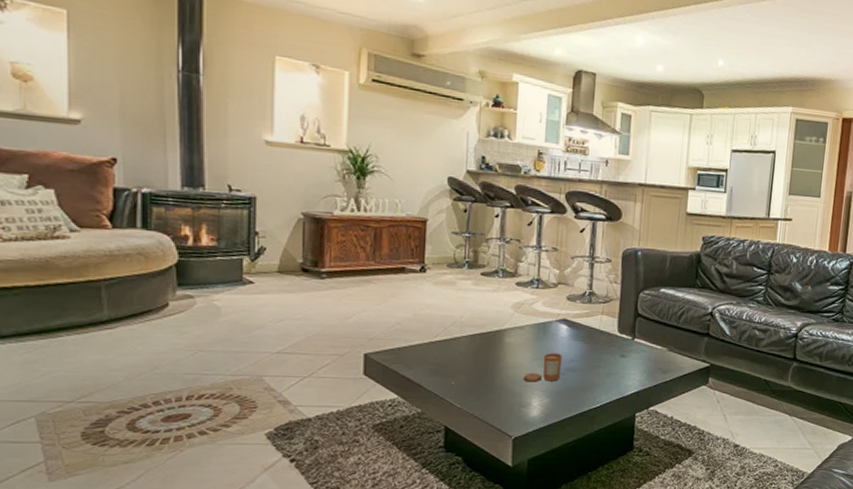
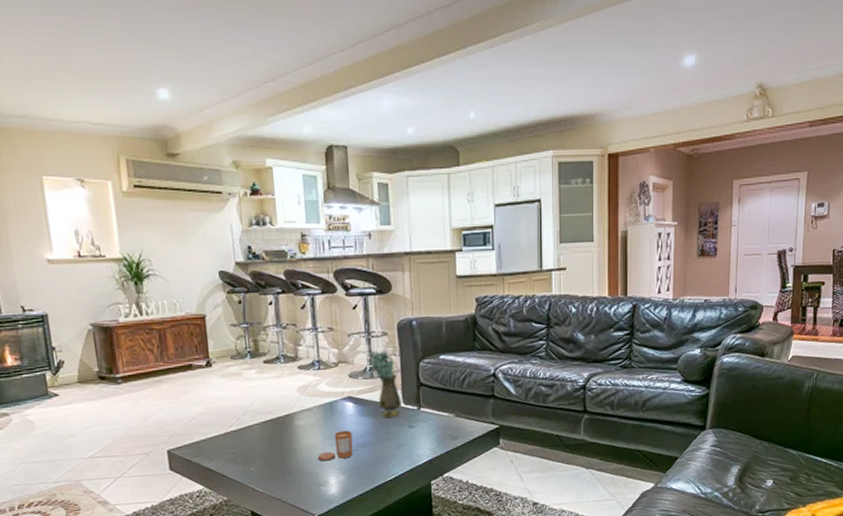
vase: none [590,274,617,346] -> present [370,349,402,419]

